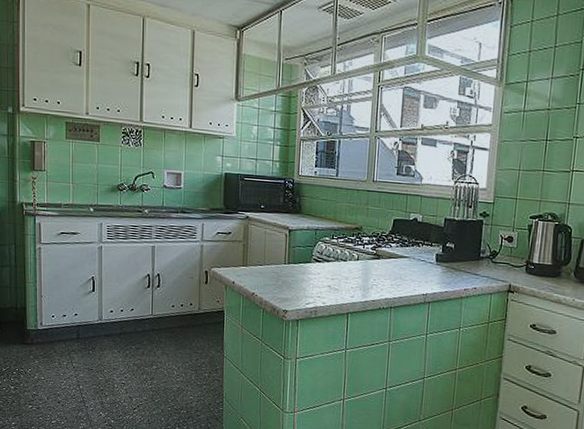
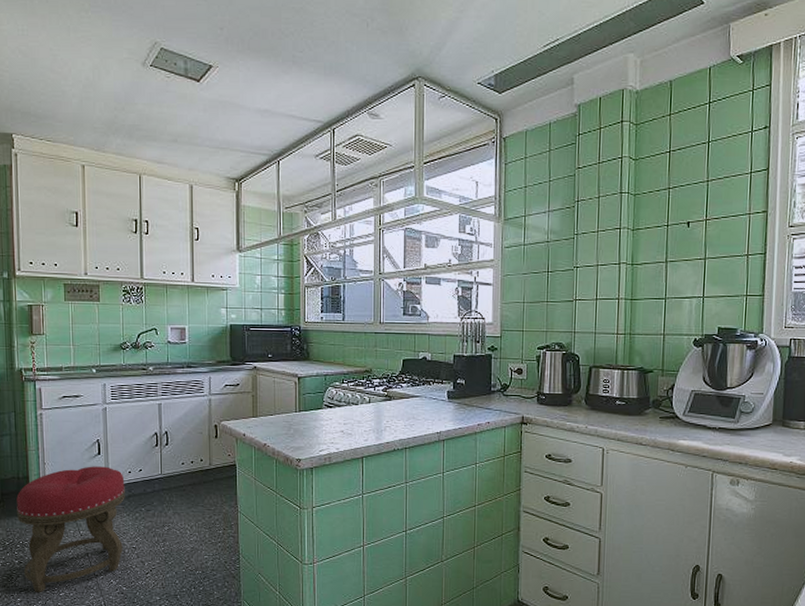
stool: none [14,302,117,418] -> present [16,466,125,592]

